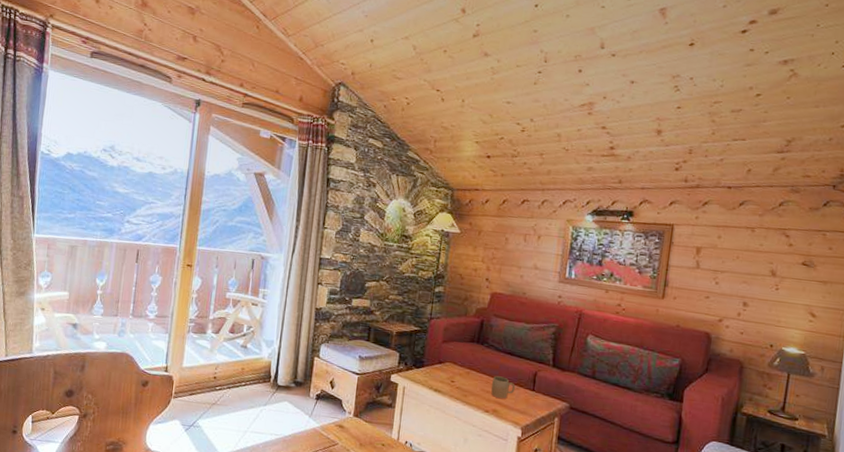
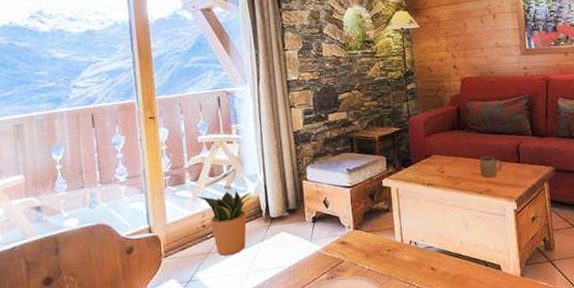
potted plant: none [214,349,265,411] -> present [196,190,252,256]

